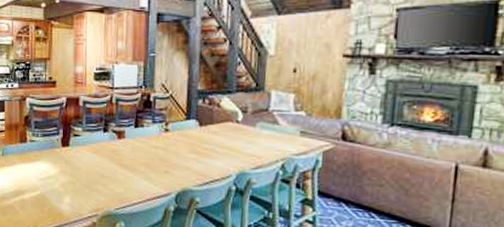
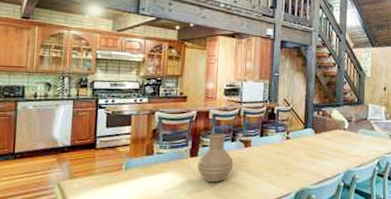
vase: none [70,122,107,175] -> present [197,133,234,183]

